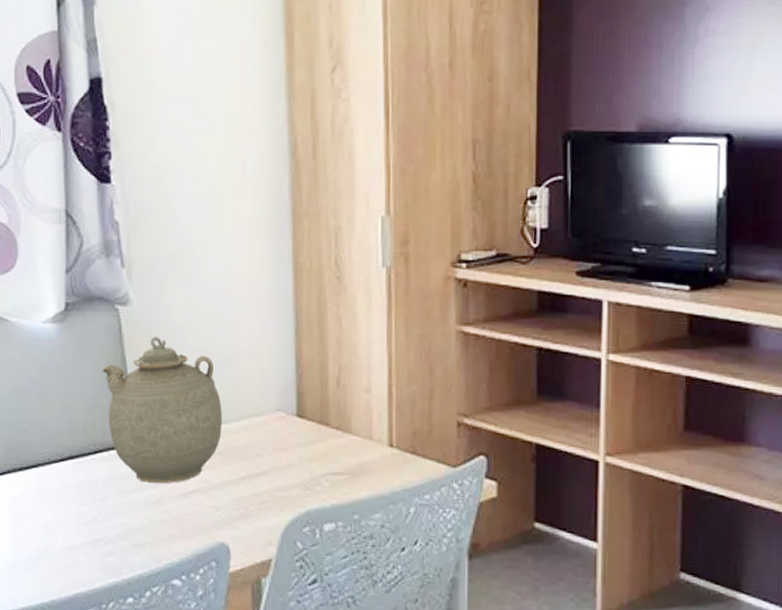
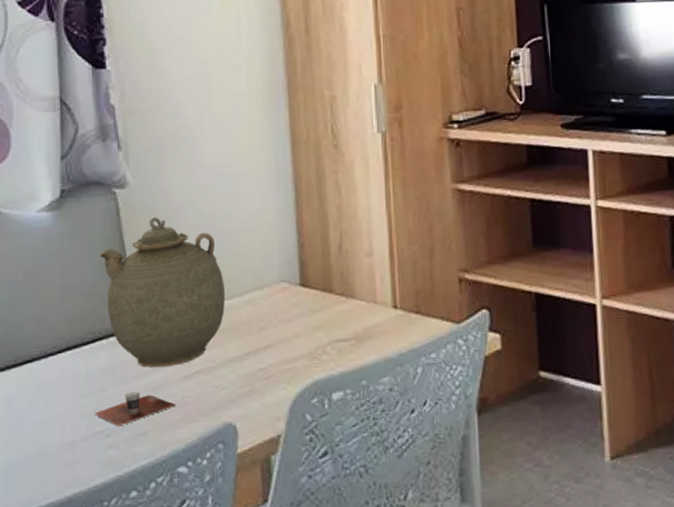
cup: none [95,504,172,536] -> present [95,391,176,427]

